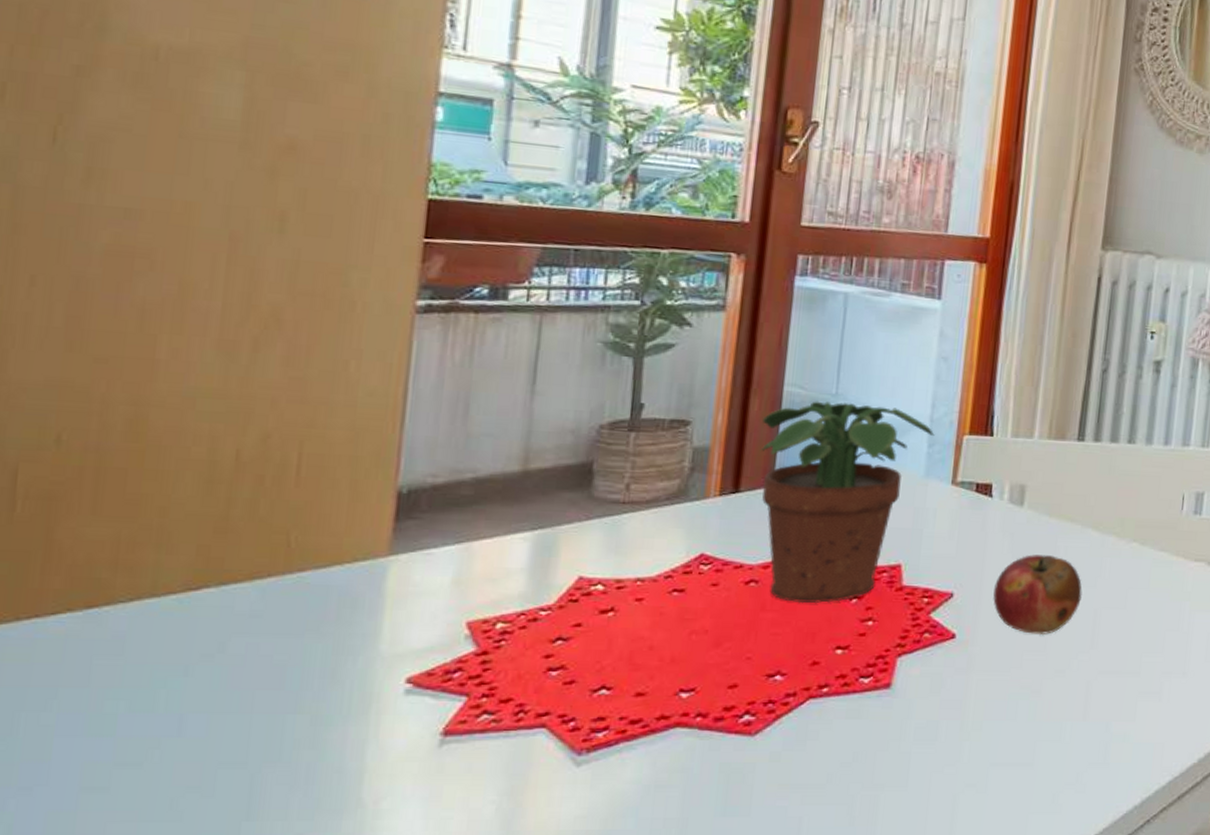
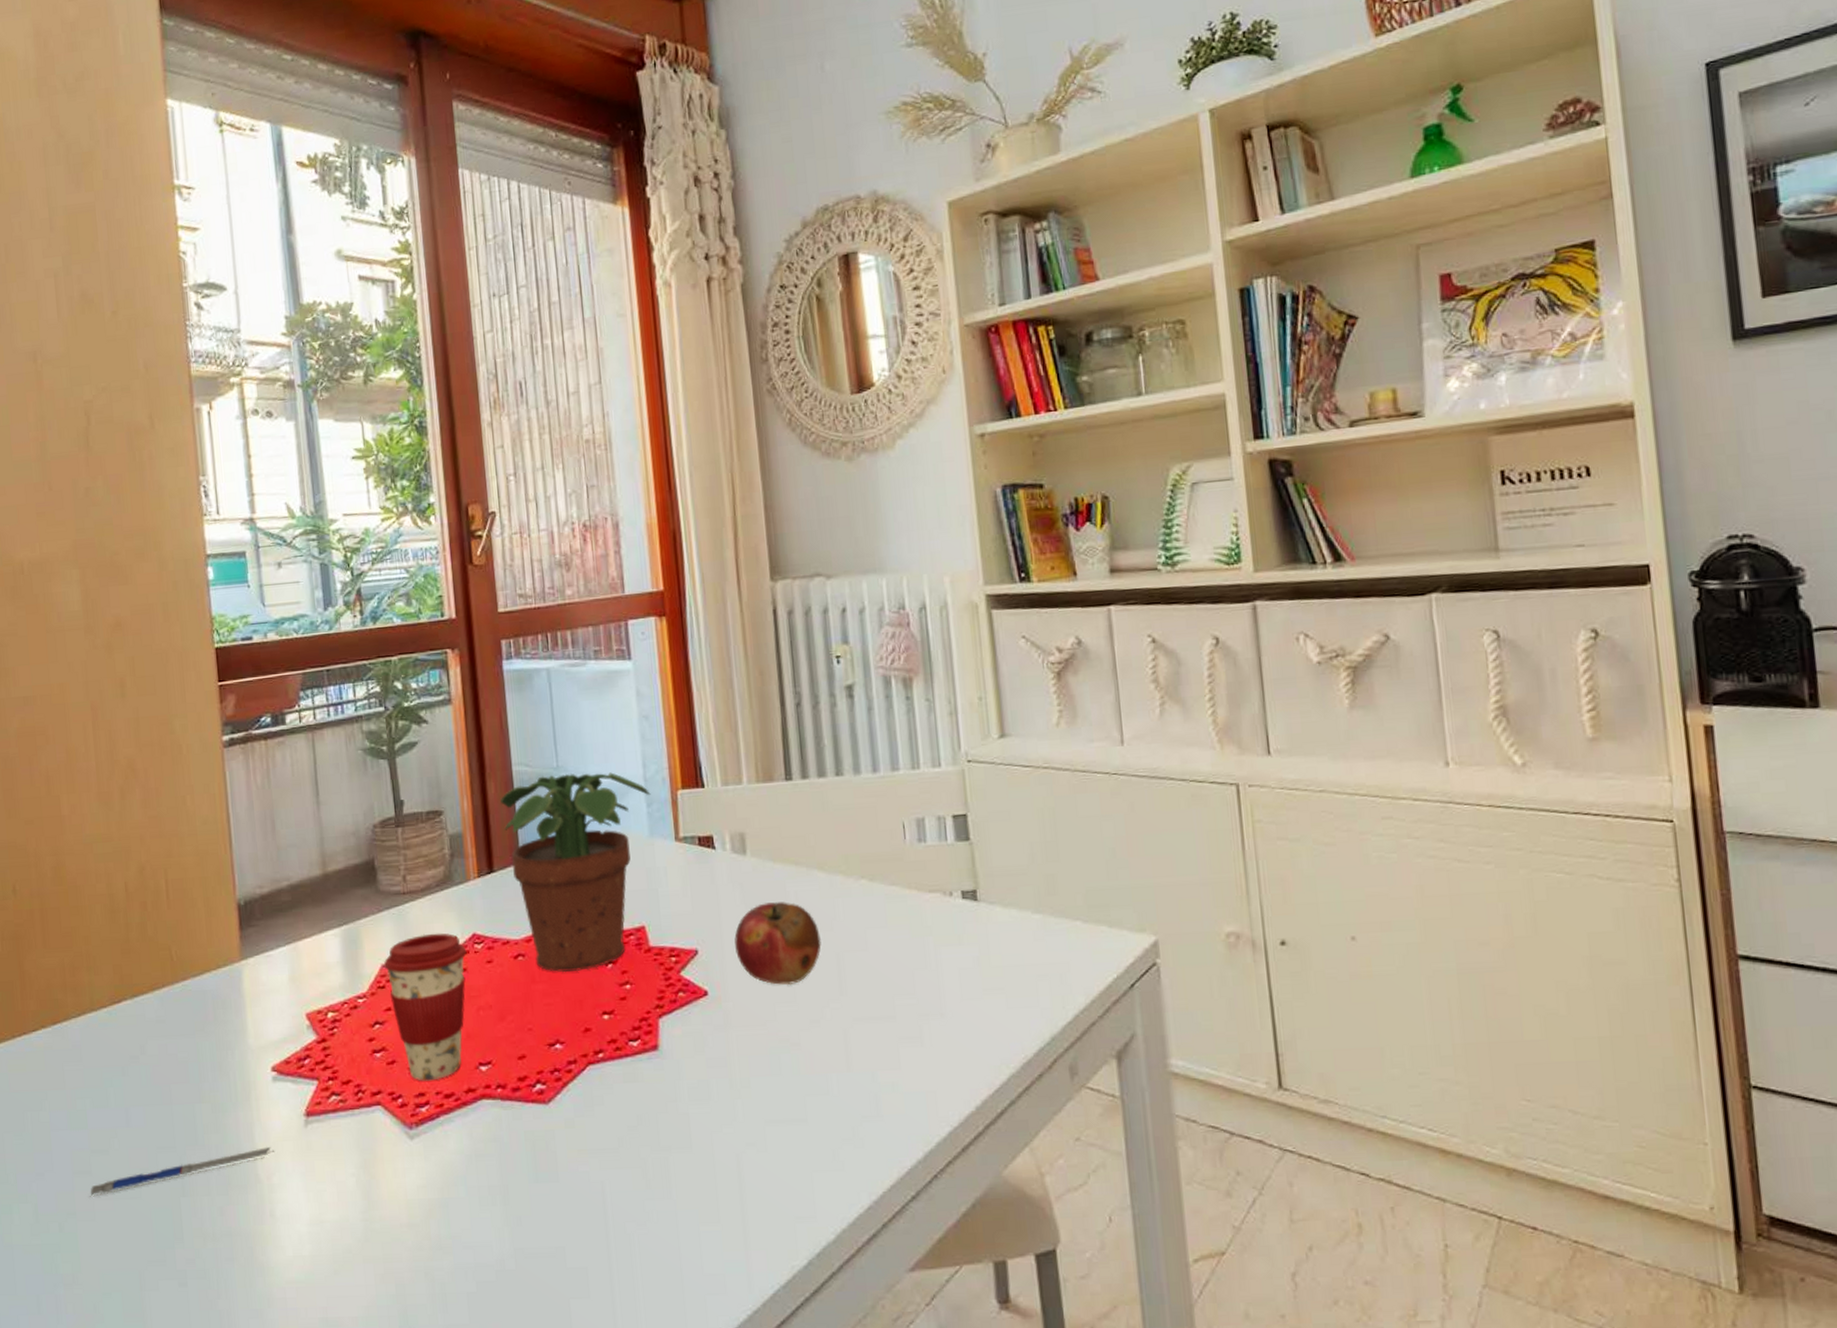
pen: none [100,766,392,818] -> present [89,1146,275,1197]
coffee cup: none [581,548,690,705] -> present [383,933,467,1081]

